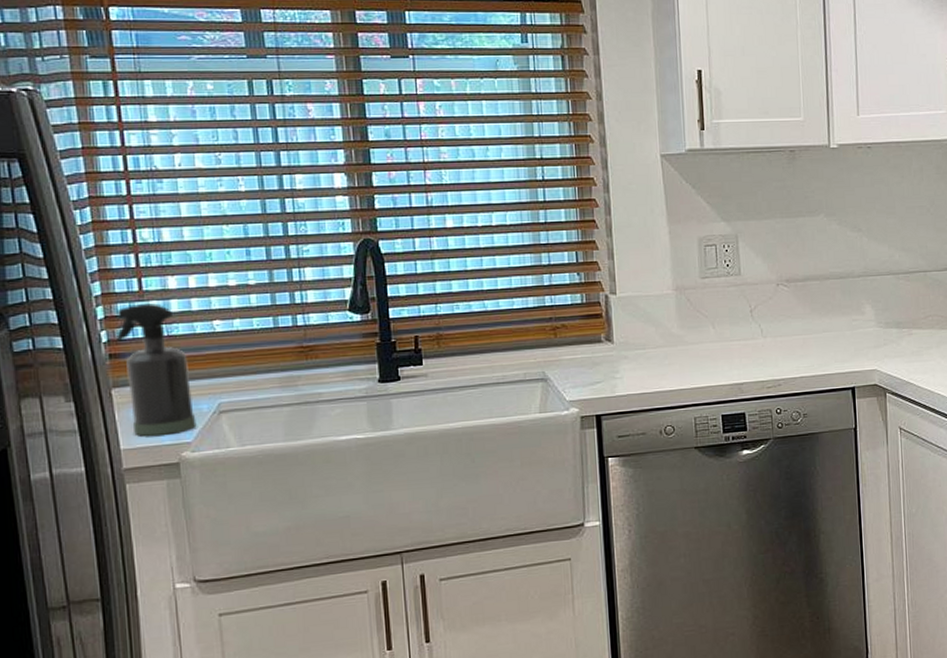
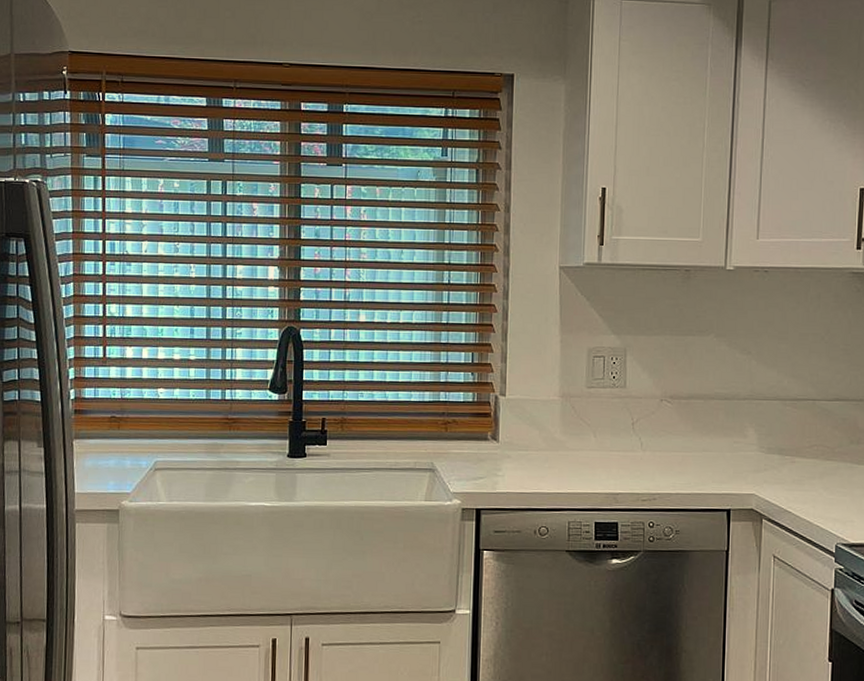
spray bottle: present [115,303,197,437] -> none [81,369,136,485]

